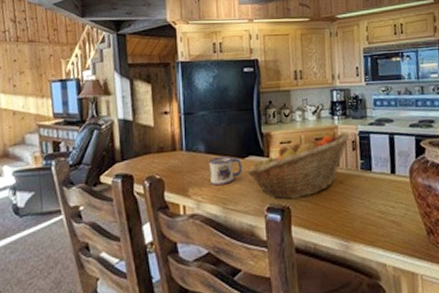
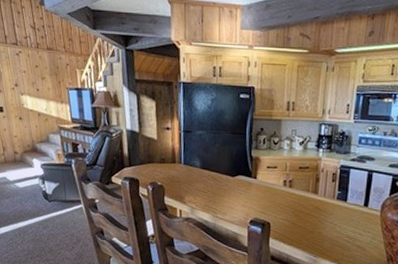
mug: present [209,156,242,186] -> none [203,172,232,198]
fruit basket: present [246,133,350,200] -> none [235,165,332,217]

